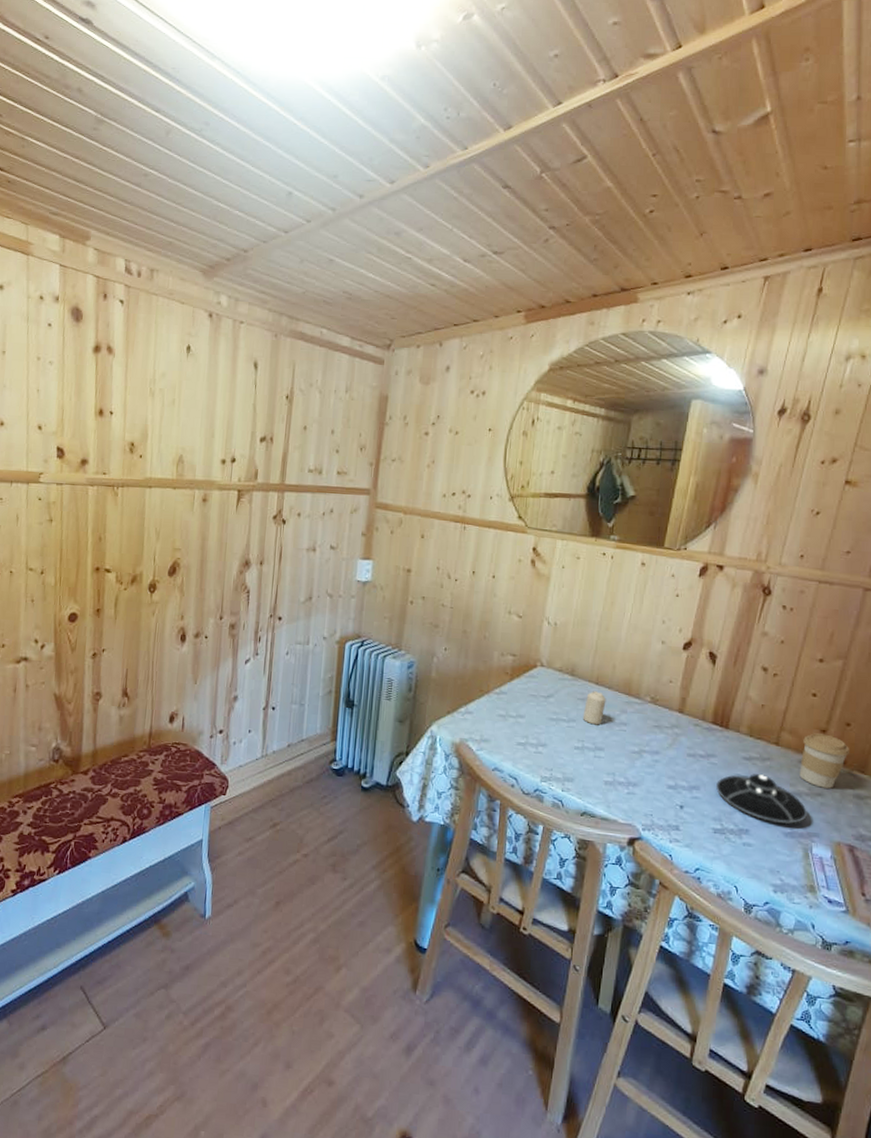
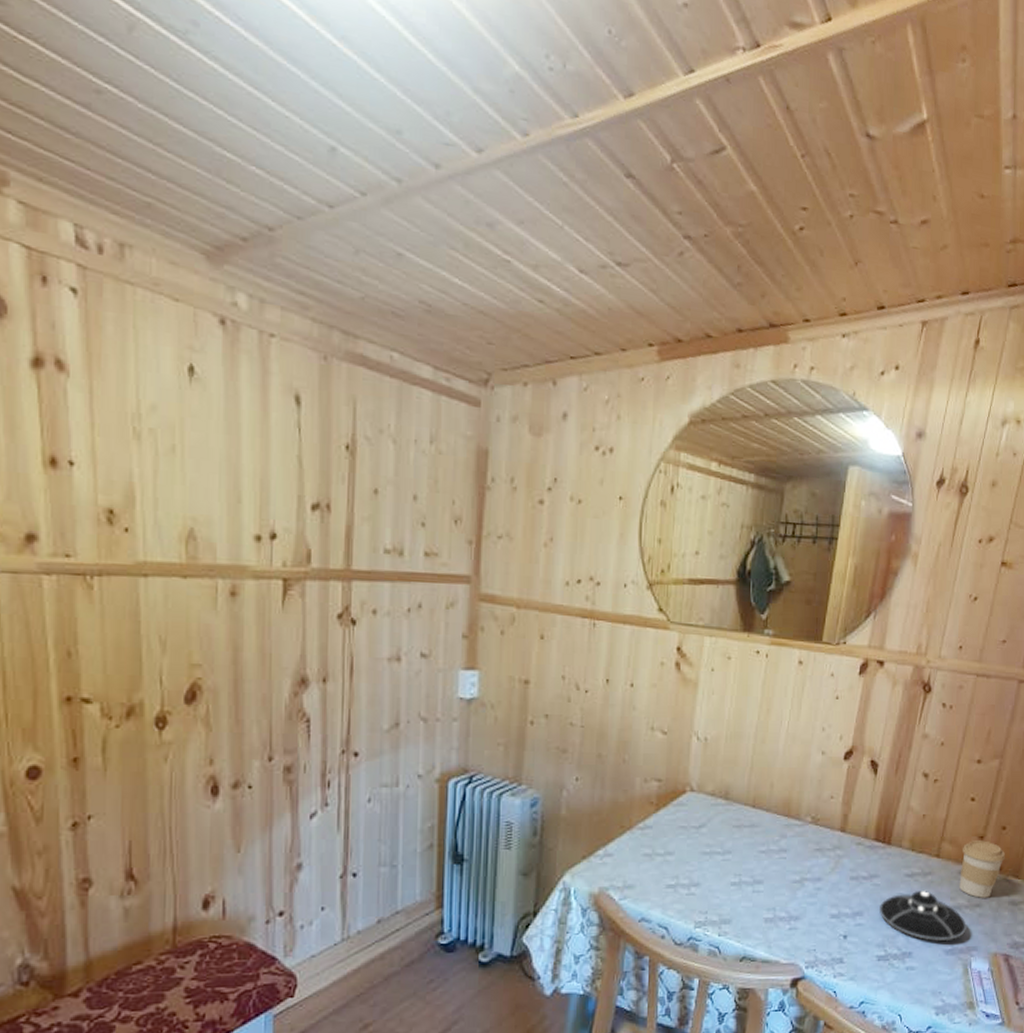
candle: present [582,691,606,725] -> none [739,815,764,855]

